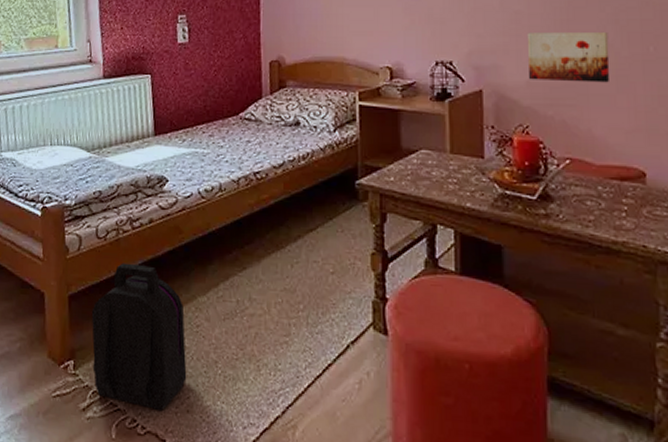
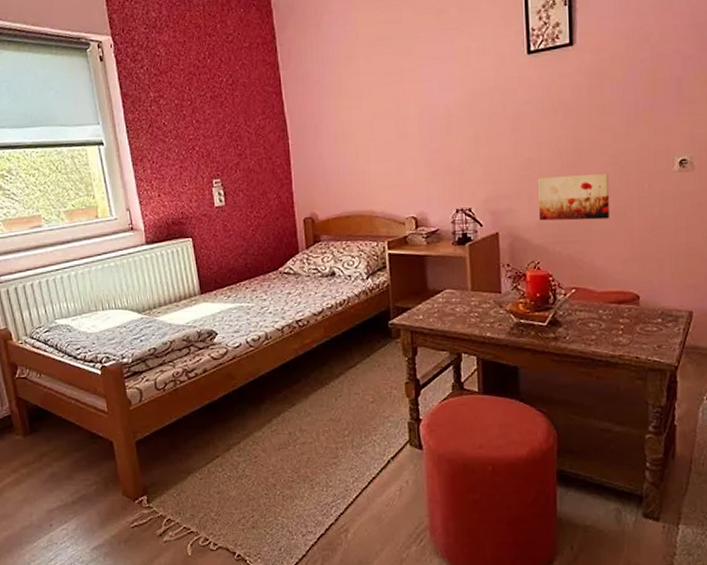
backpack: present [91,262,187,411] -> none [158,409,250,529]

